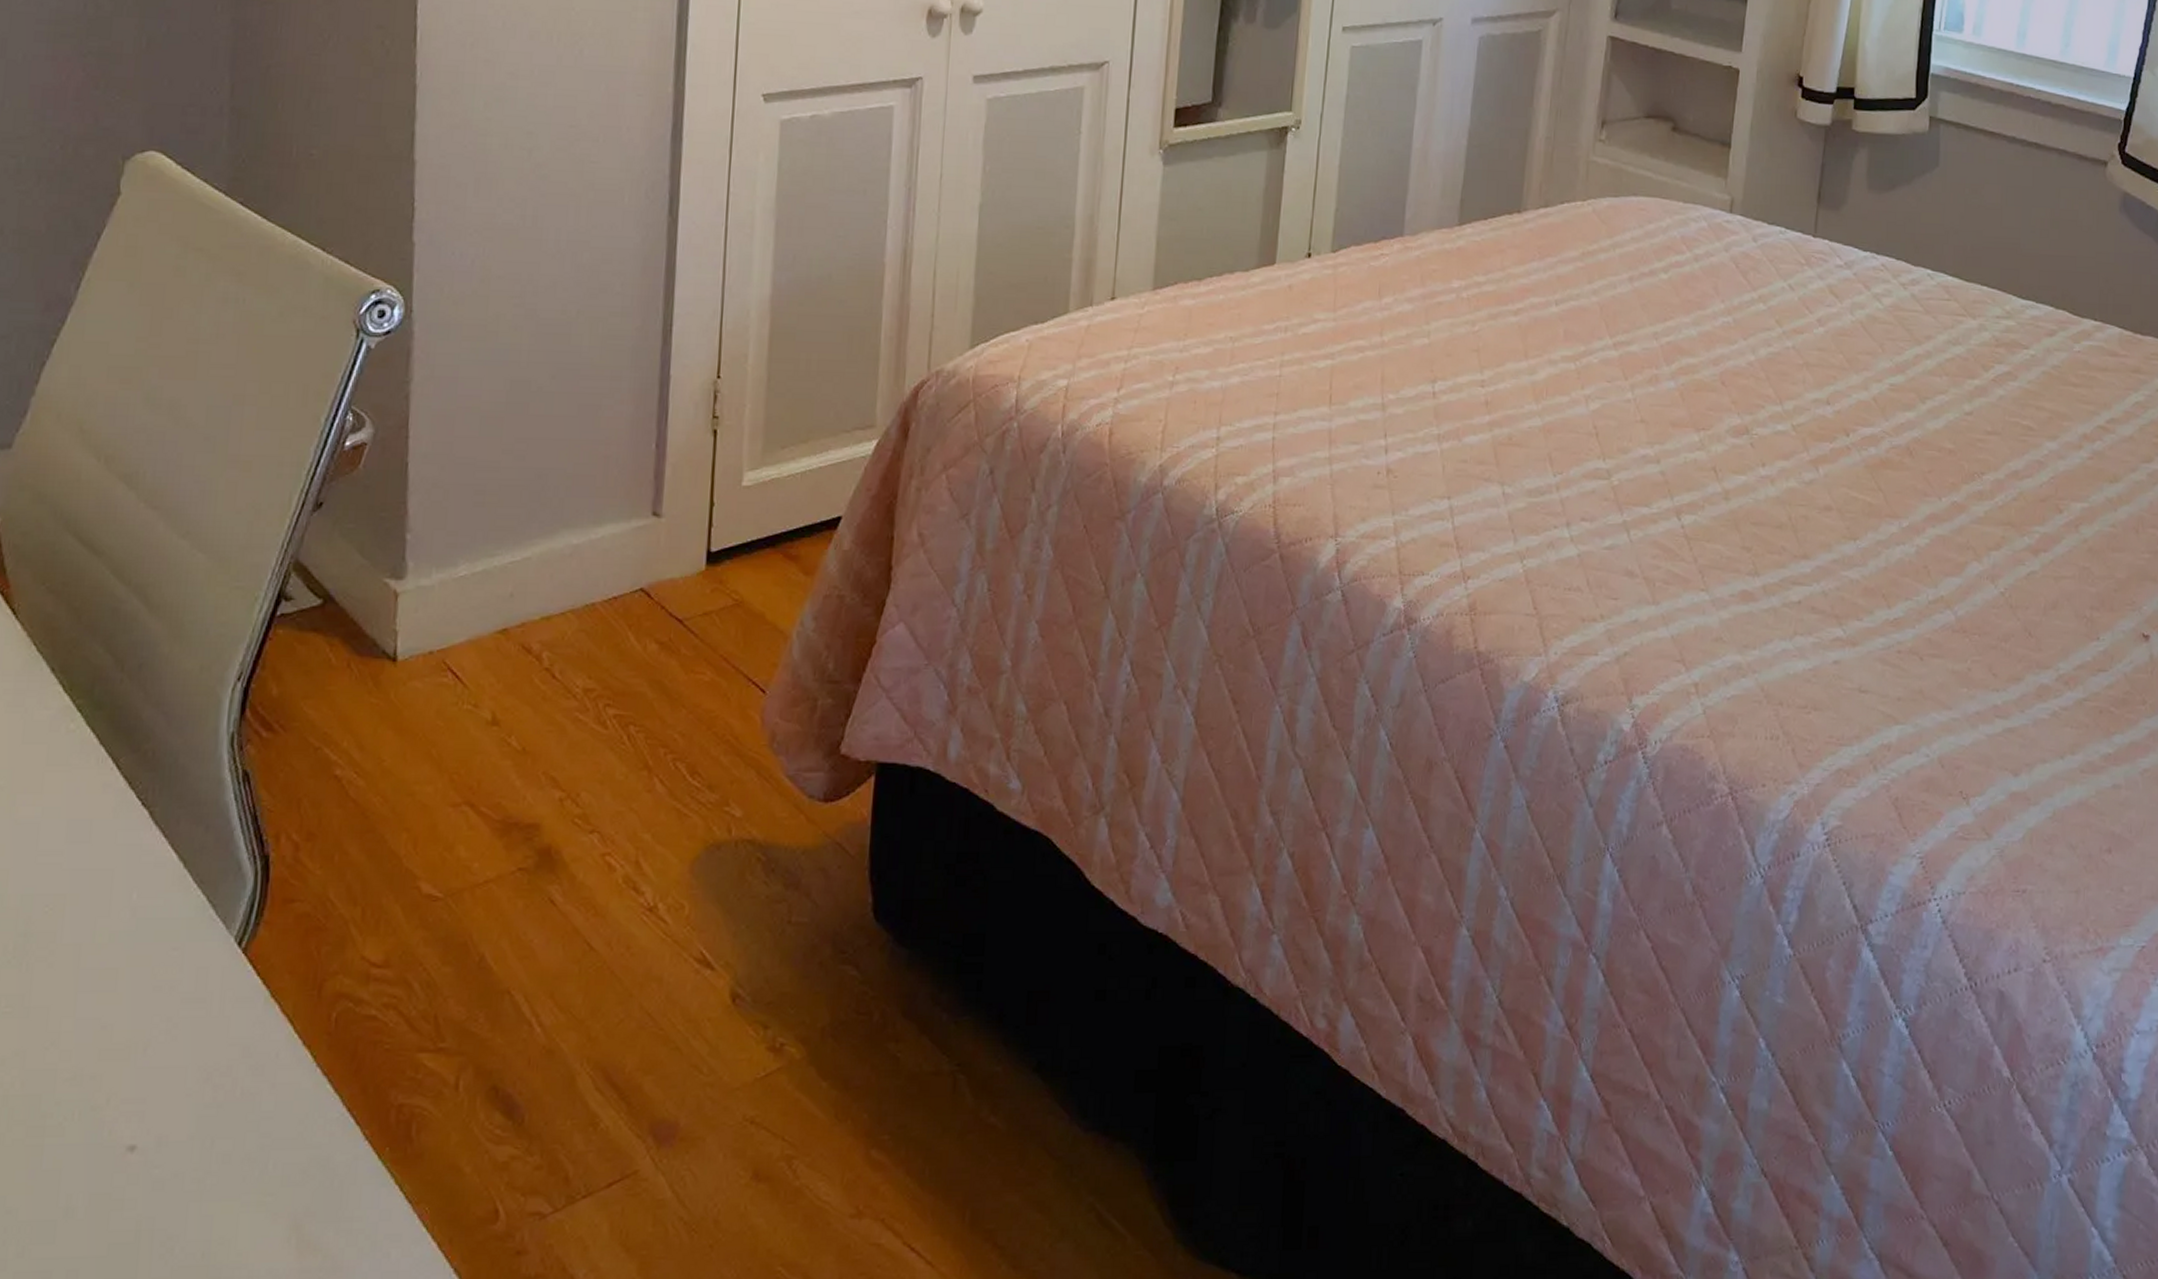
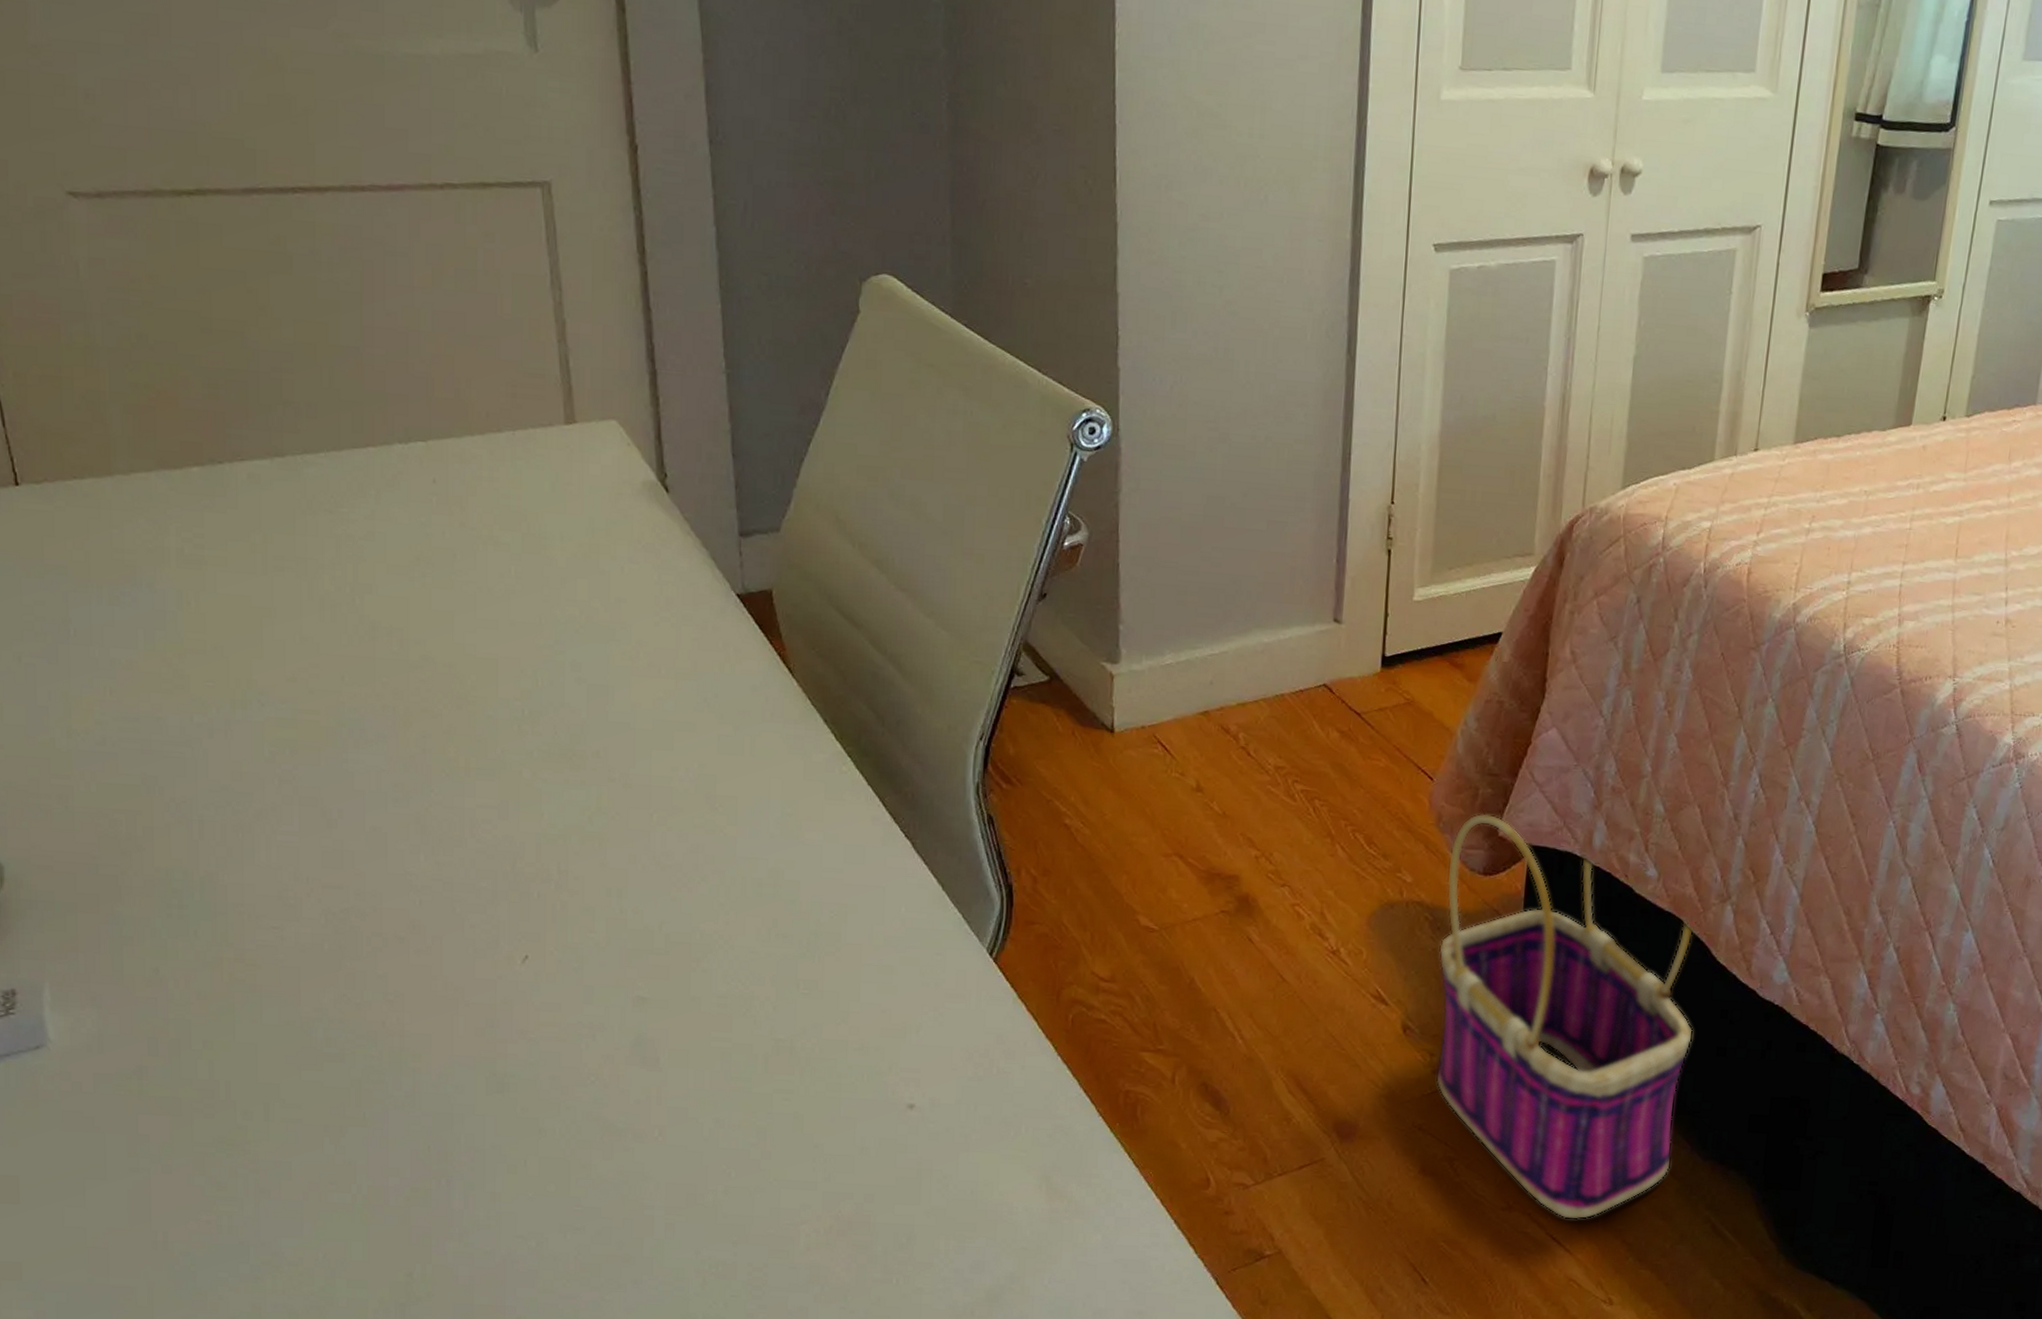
basket: none [770,728,1068,1223] -> present [1435,813,1694,1220]

